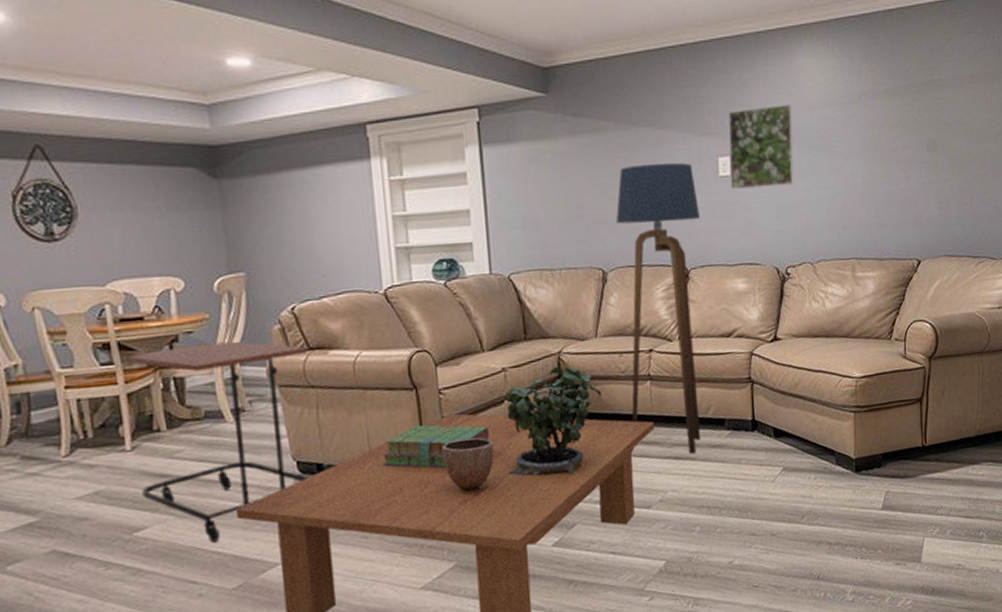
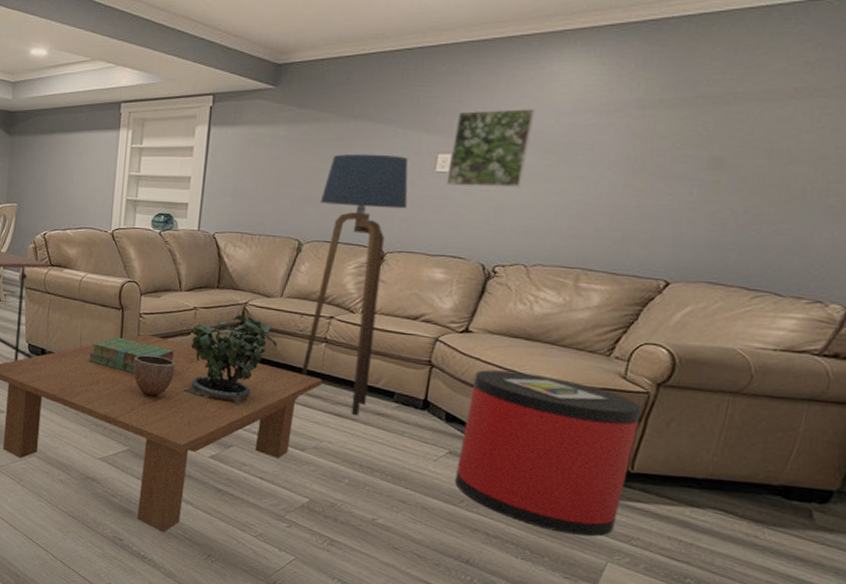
trash can: none [790,370,923,522] -> present [455,369,643,536]

